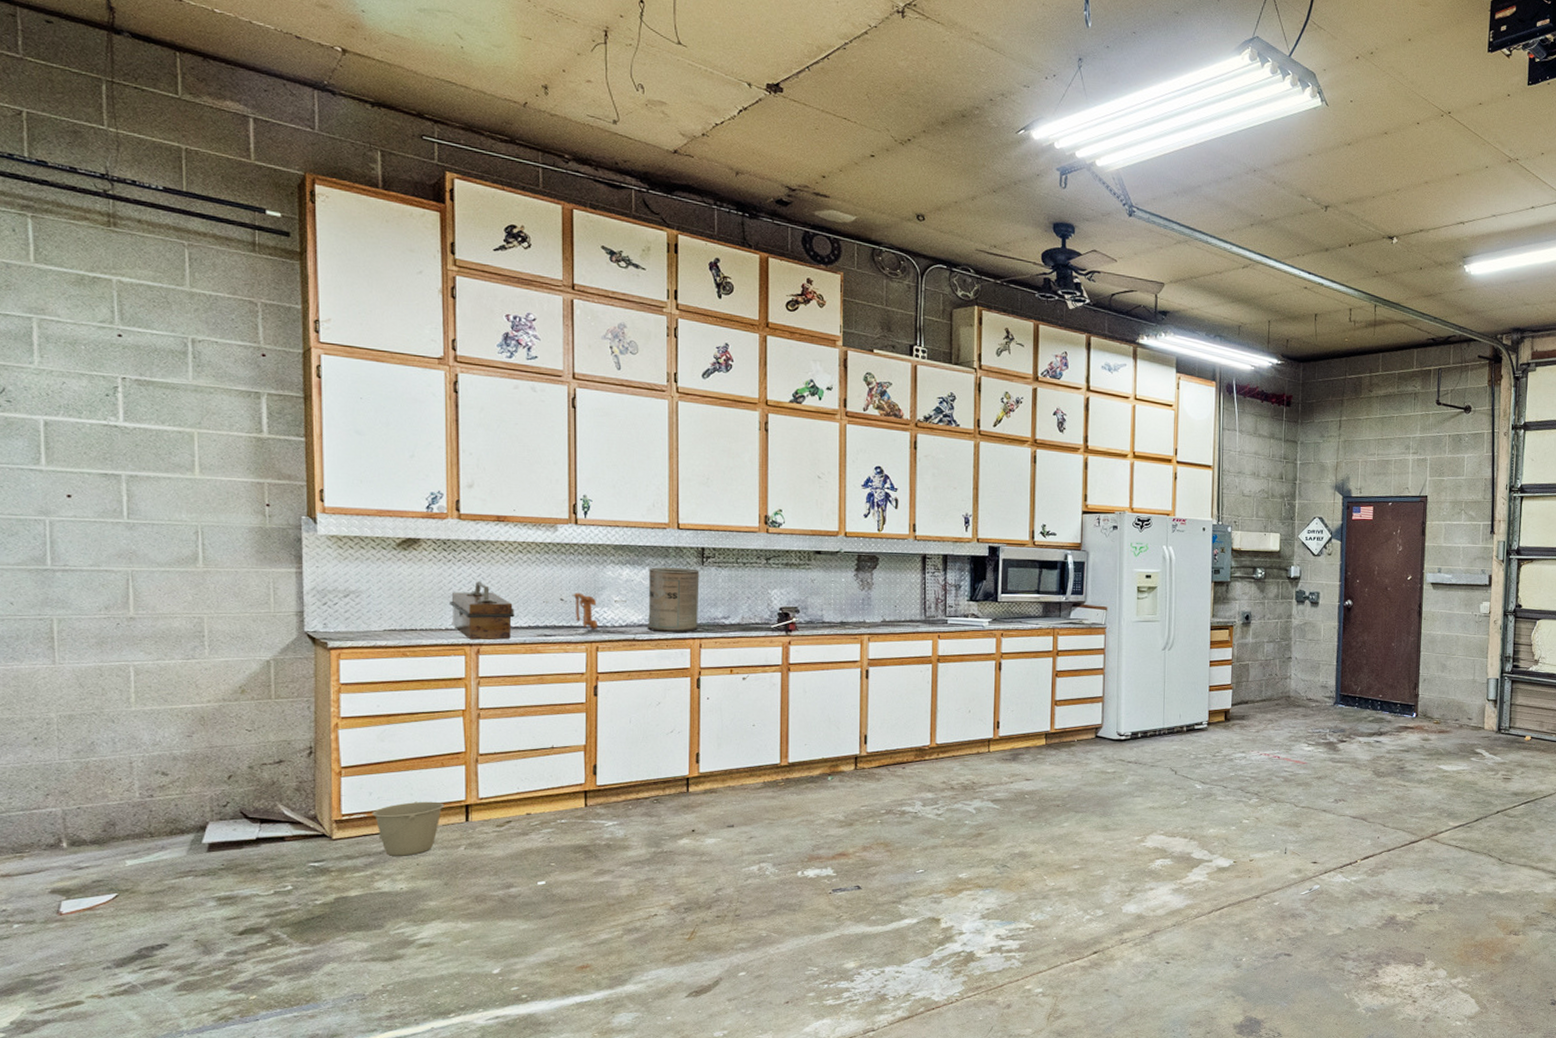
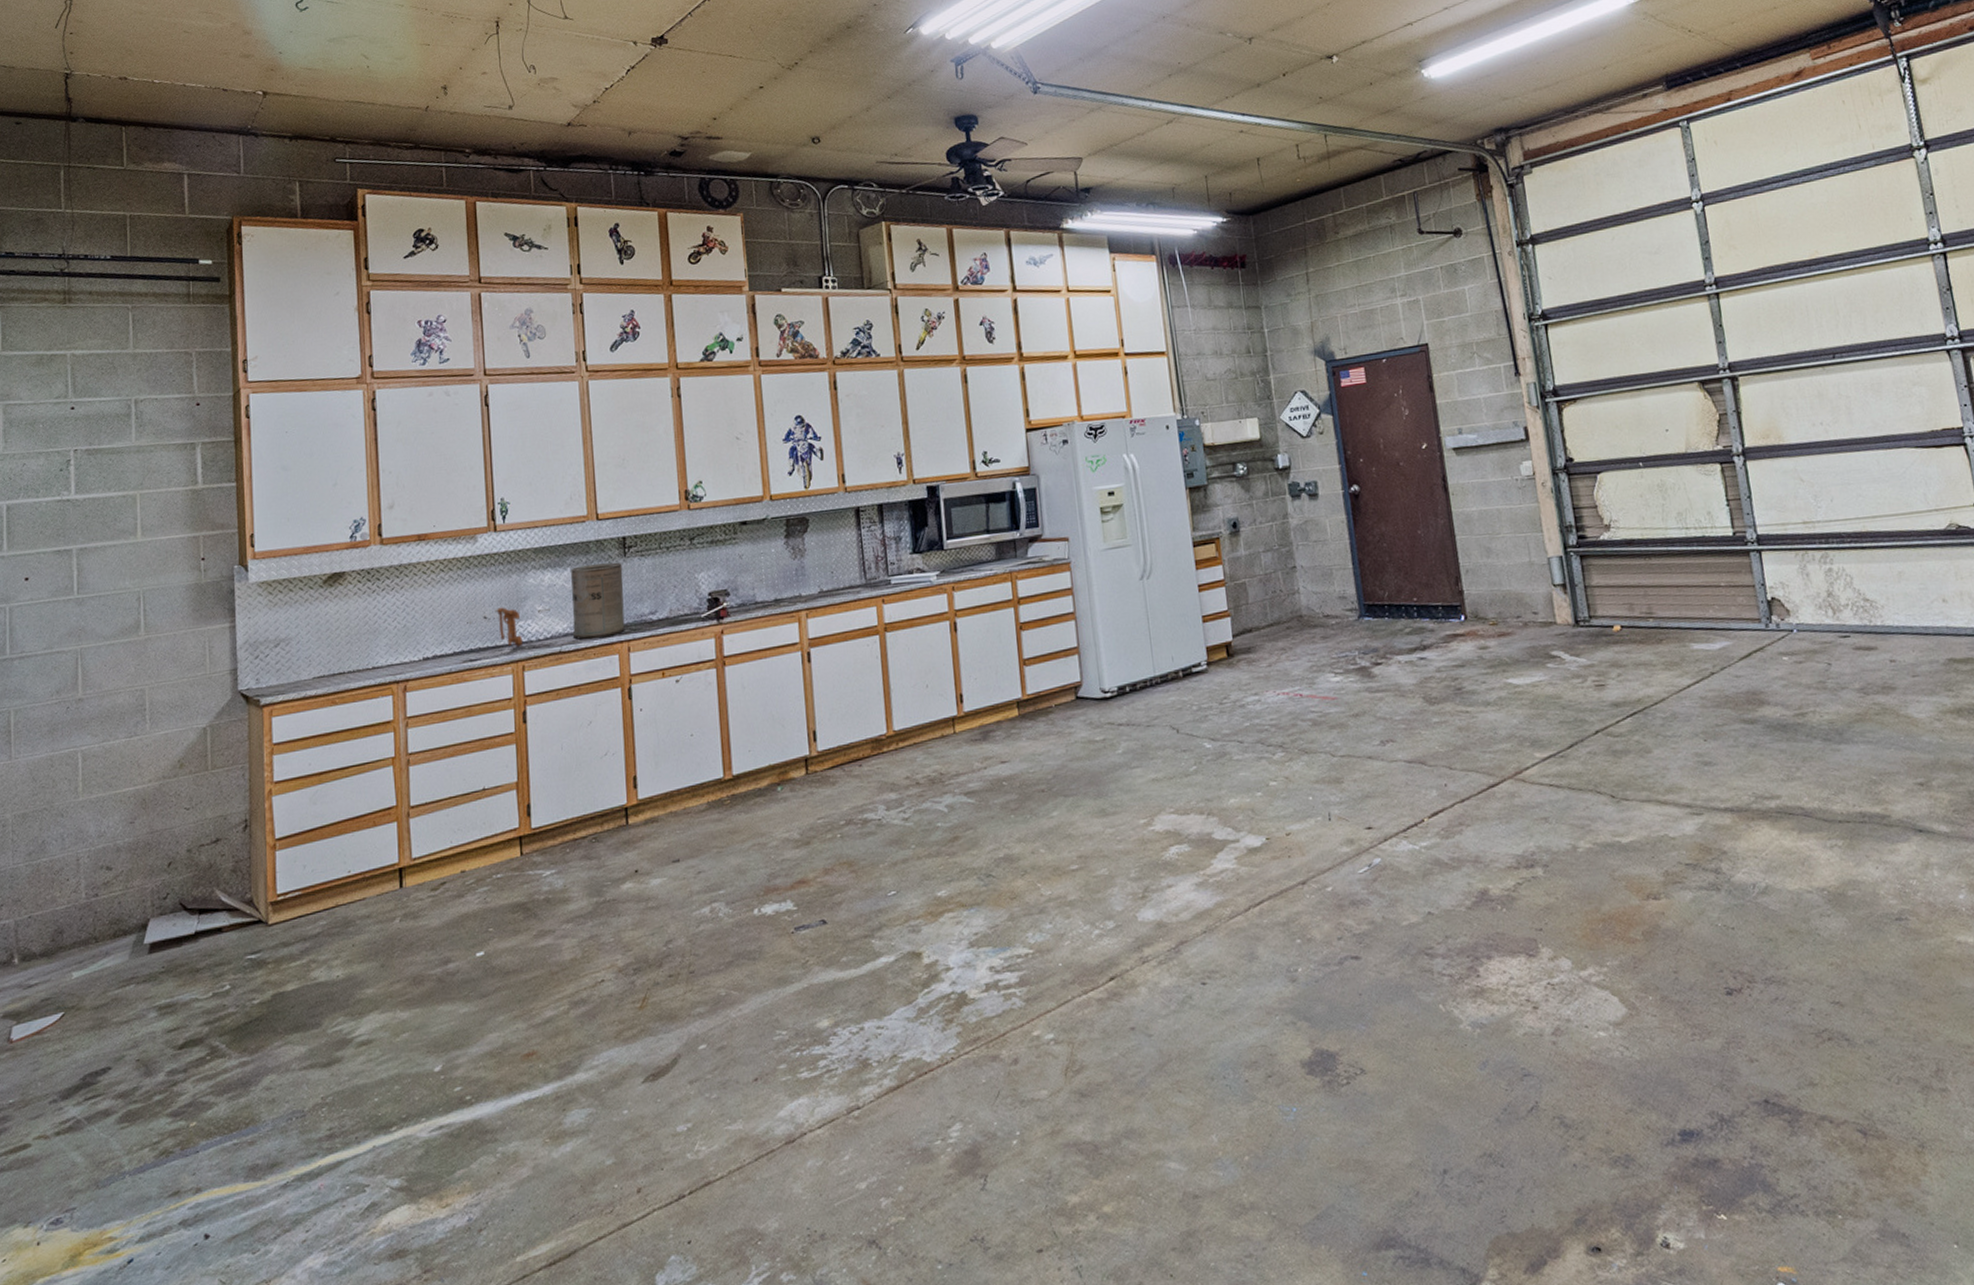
bucket: present [372,801,445,856] -> none [306,868,378,938]
toolbox: present [450,581,515,640] -> none [376,609,439,677]

